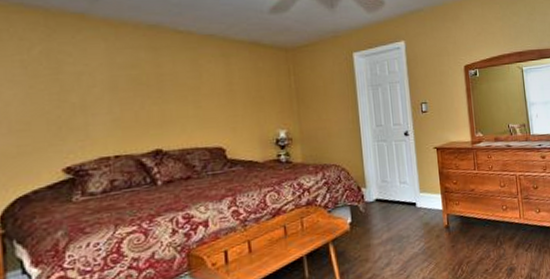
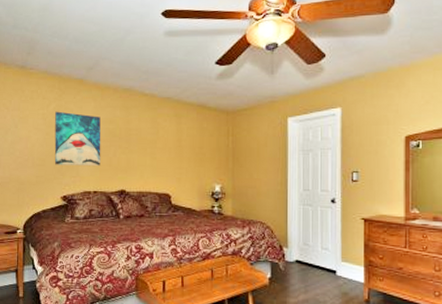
wall art: none [42,56,122,128] -> present [54,111,101,167]

